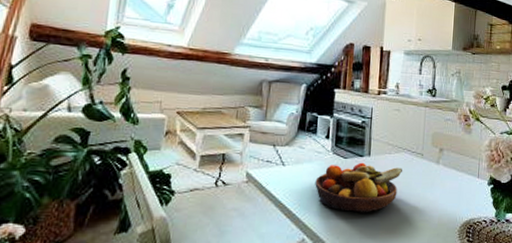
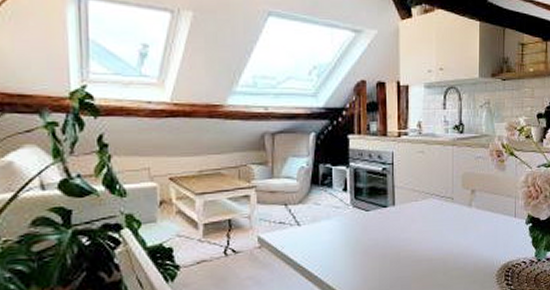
fruit bowl: present [315,162,403,213] -> none [336,213,433,268]

